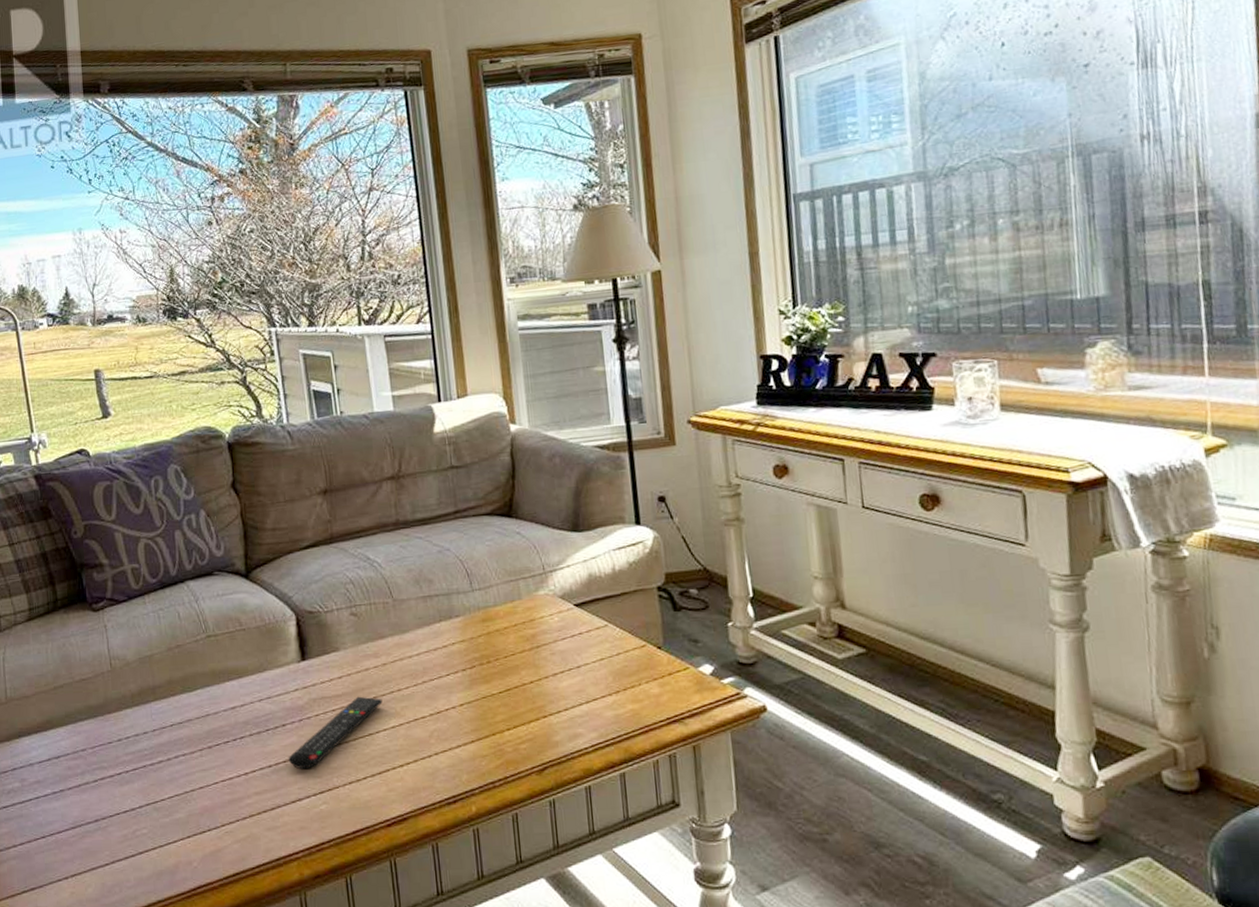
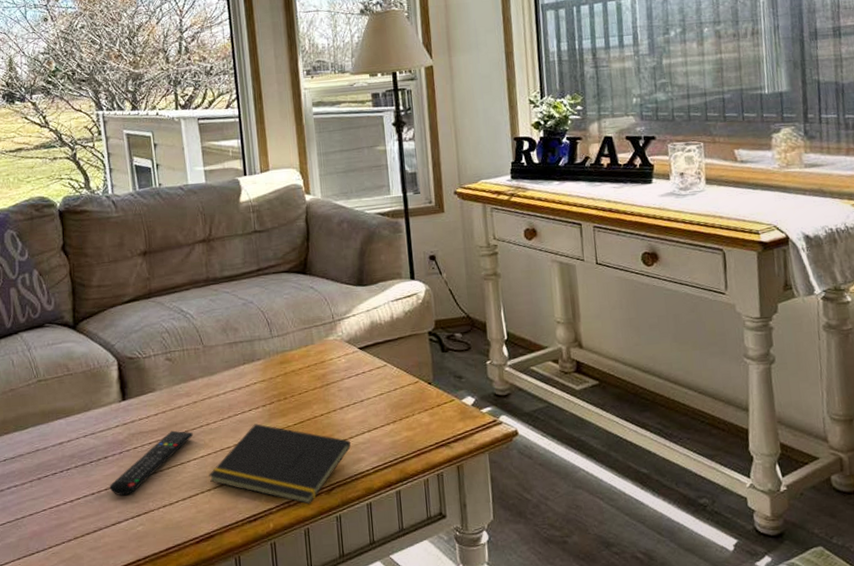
notepad: none [401,690,567,786] -> present [209,423,352,505]

